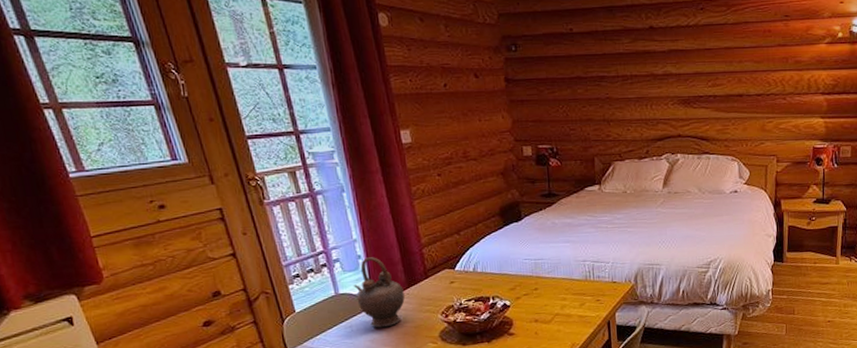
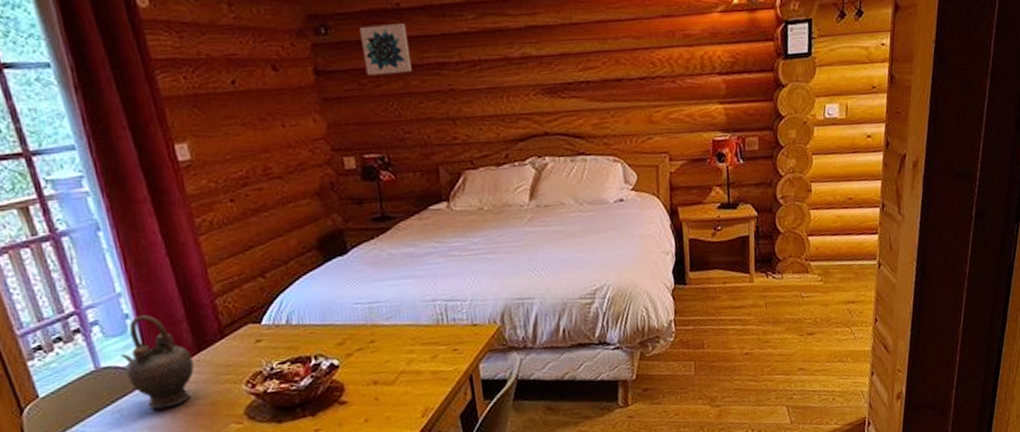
wall art: none [541,44,578,85] -> present [359,23,412,76]

